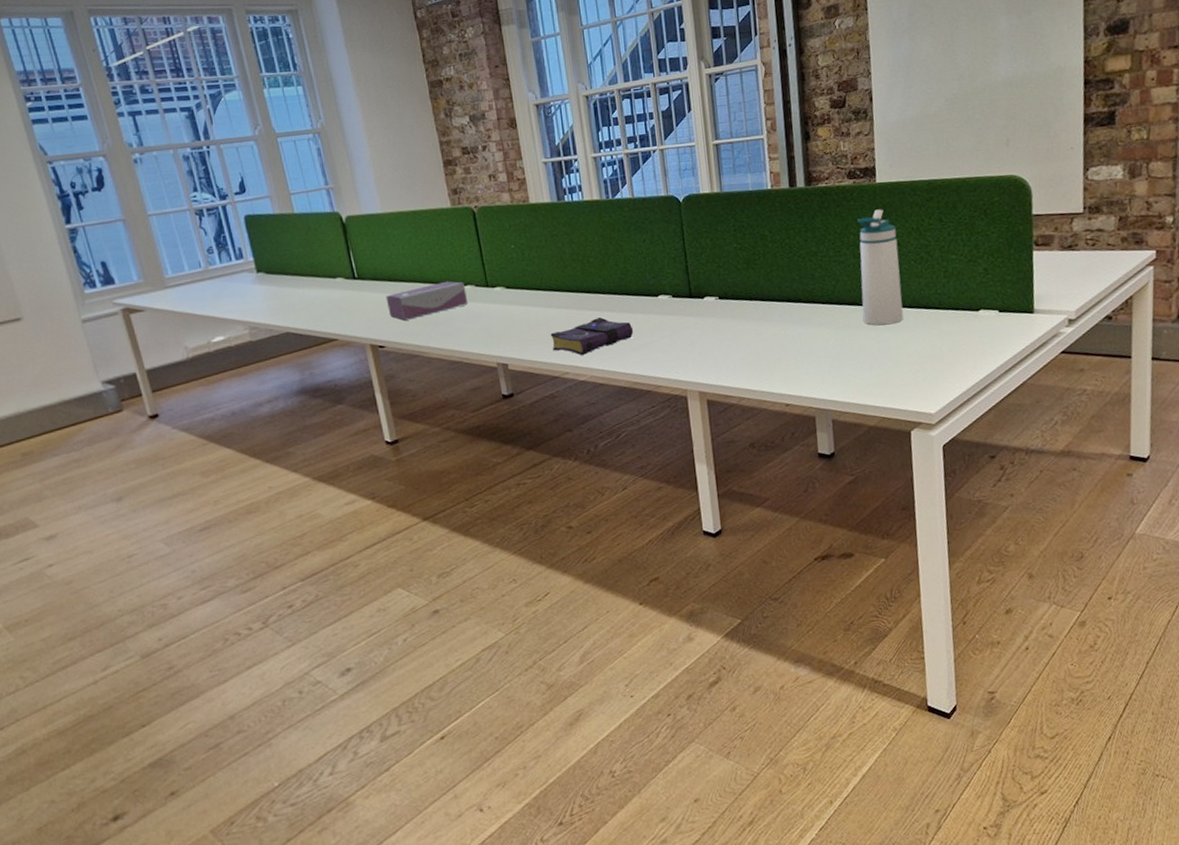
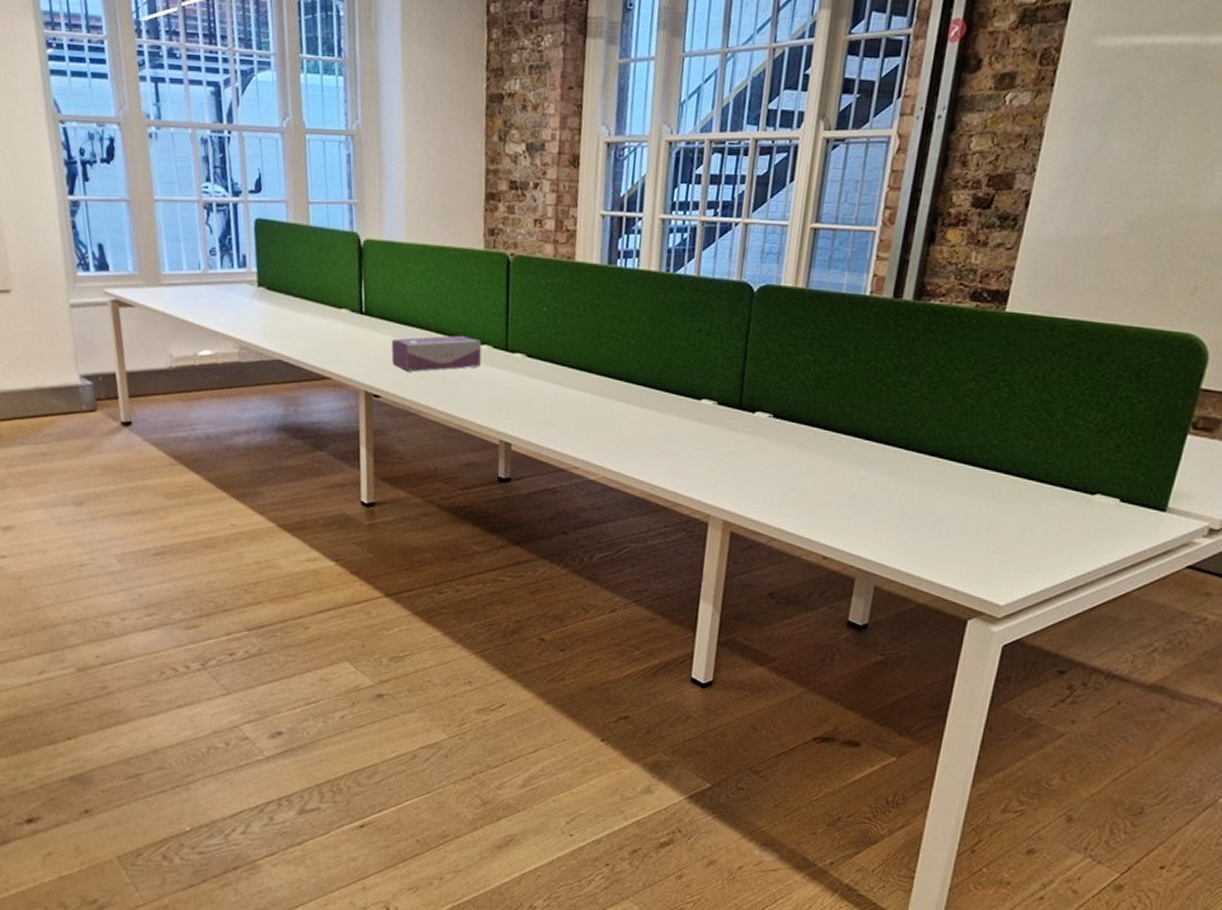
book: present [550,317,634,355] -> none [565,411,664,451]
water bottle: present [858,209,904,326] -> none [943,345,1016,489]

